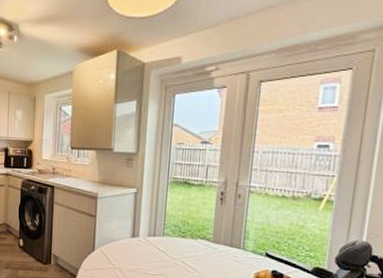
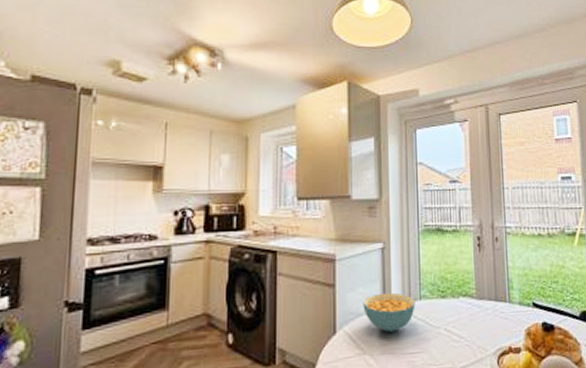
cereal bowl: none [116,227,159,257] -> present [363,292,416,332]

